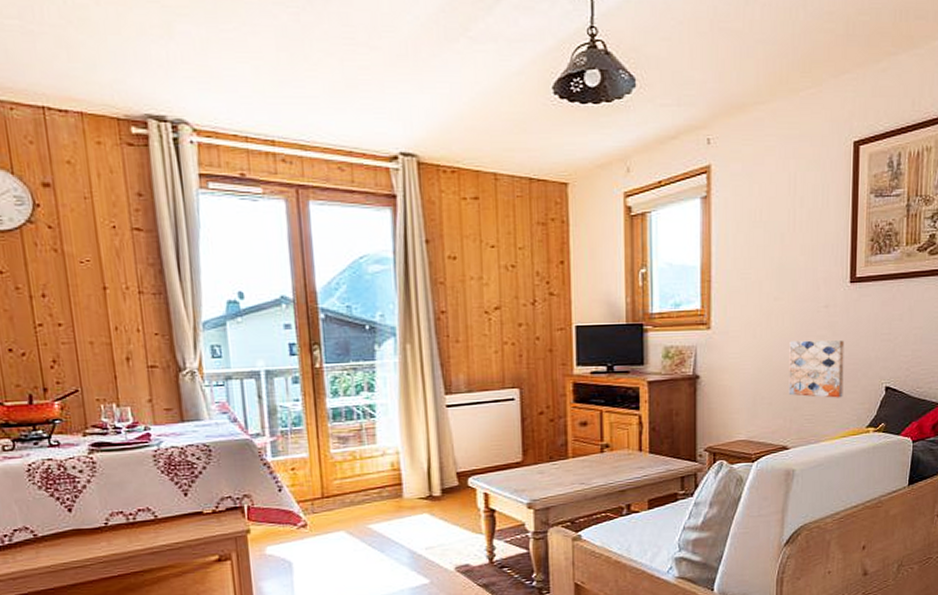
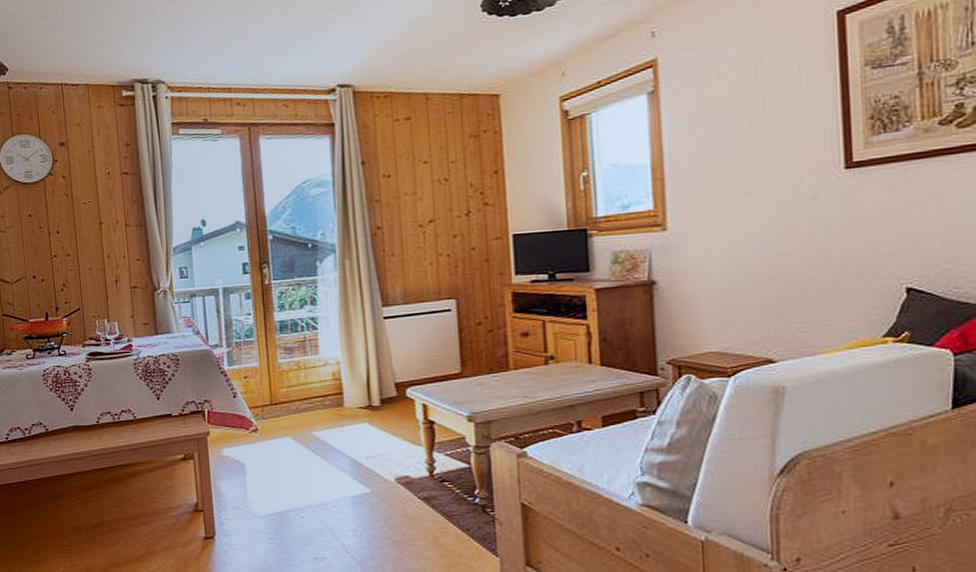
wall art: present [788,340,845,398] -> none [768,235,846,303]

